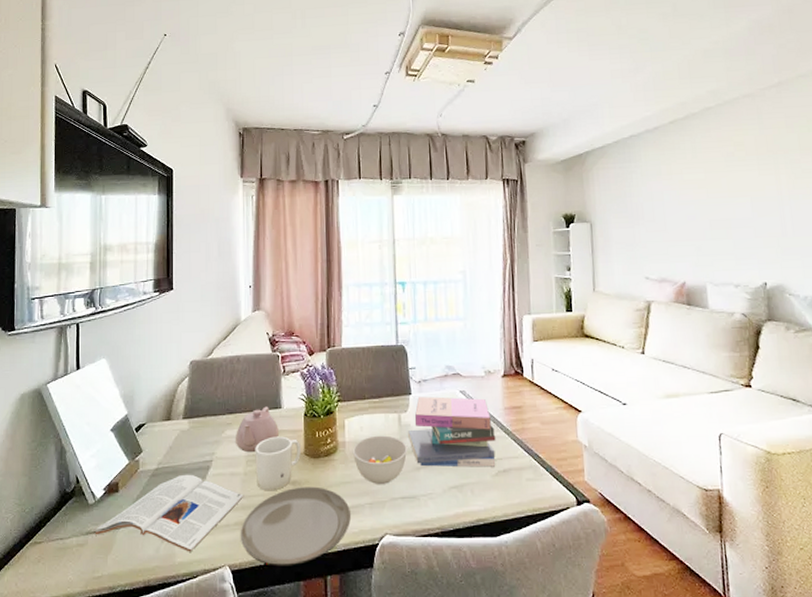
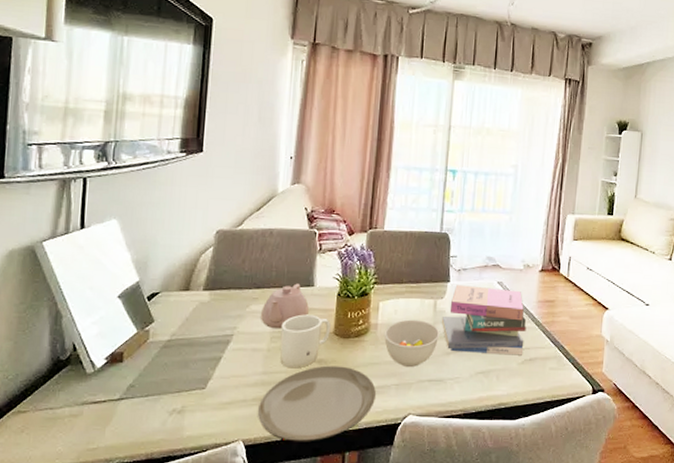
magazine: present [96,474,244,553] -> none [93,347,265,427]

